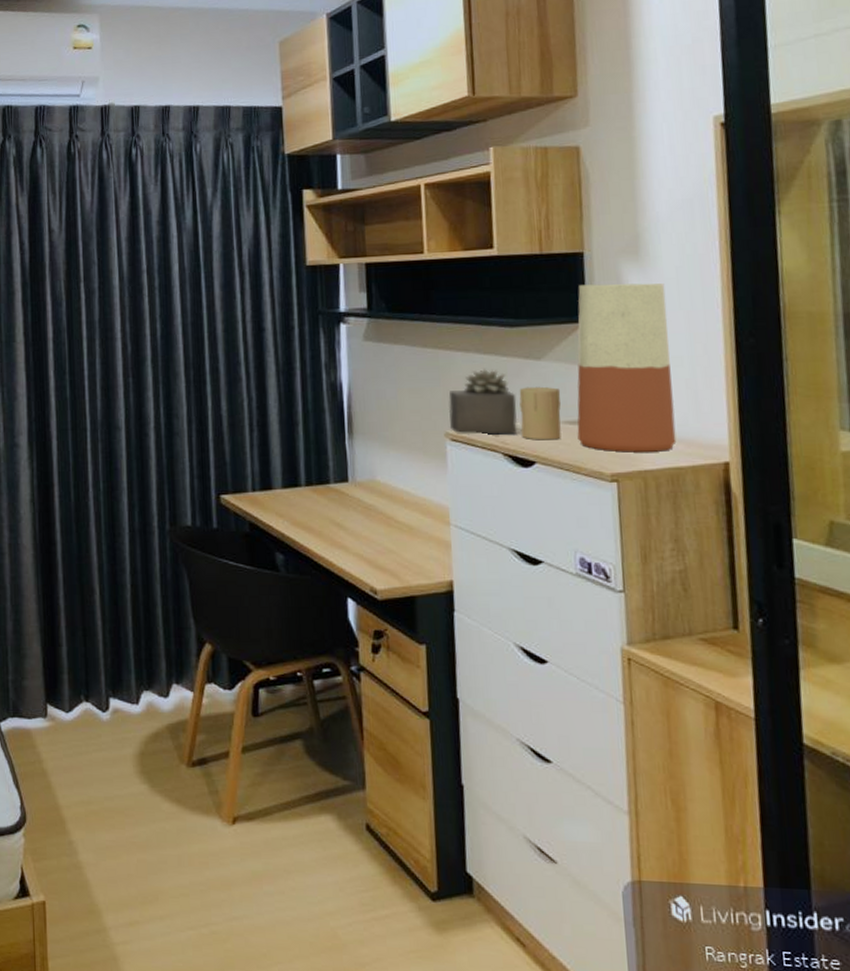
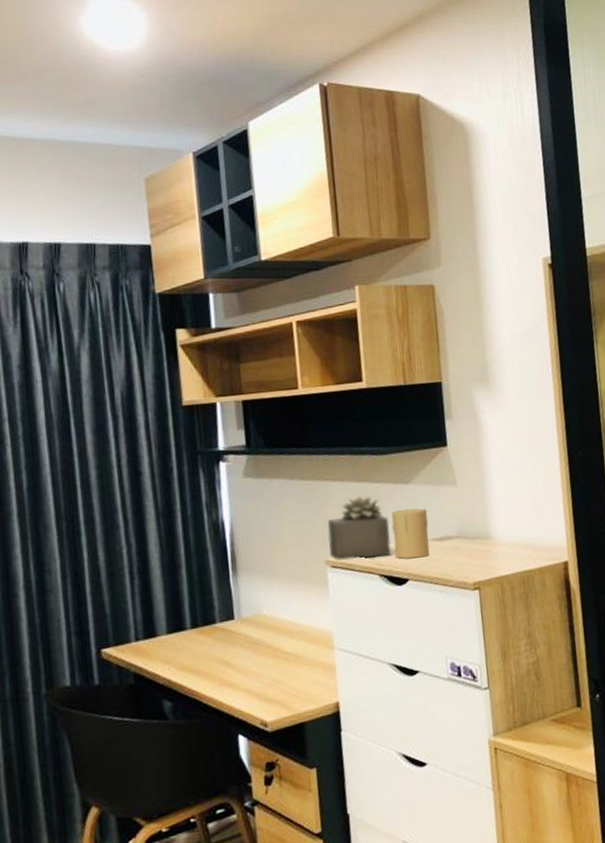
vase: present [577,283,677,453] -> none [438,407,526,563]

